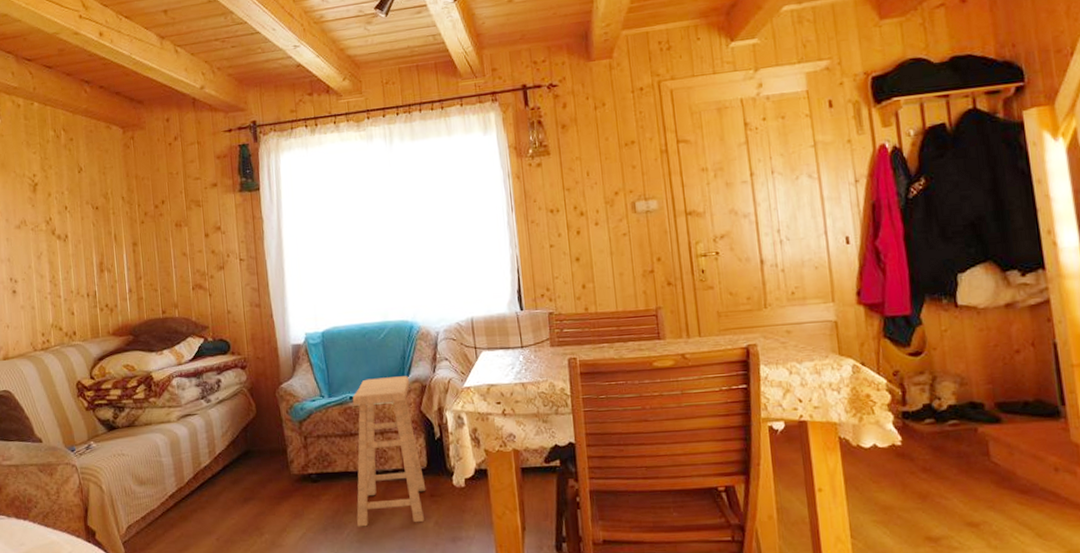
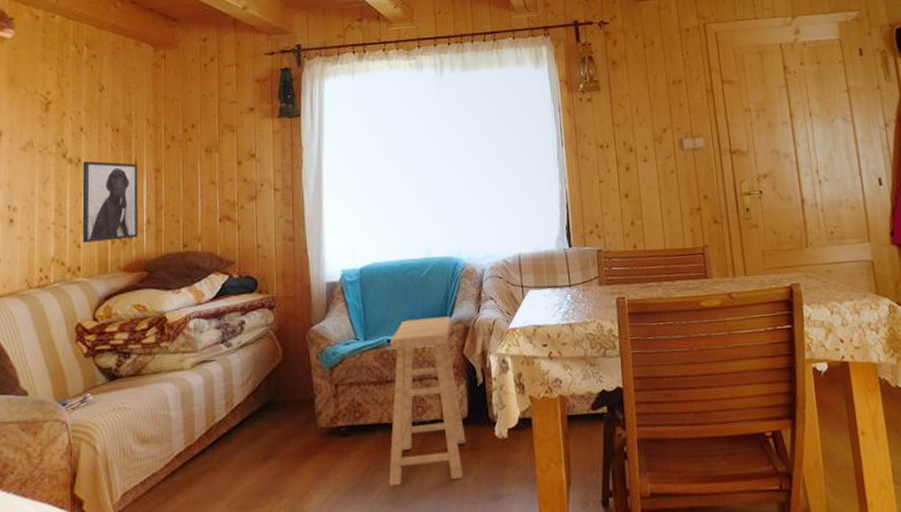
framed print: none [70,236,122,310] -> present [82,161,139,243]

